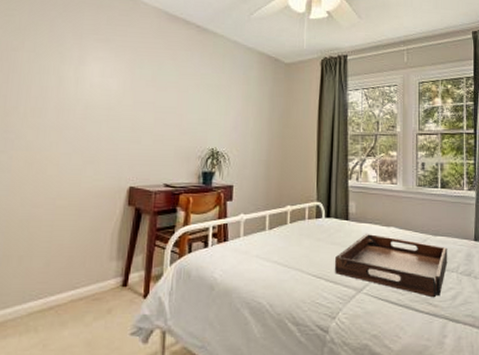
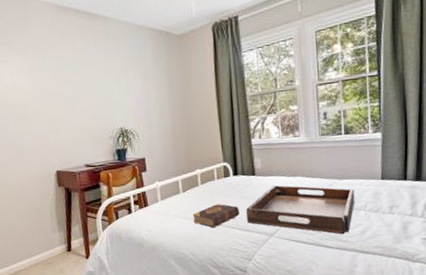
book: none [276,247,328,276] -> present [192,203,240,228]

